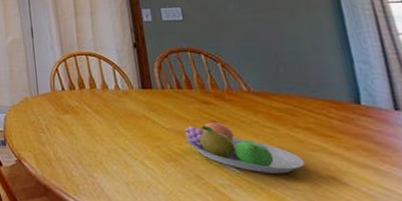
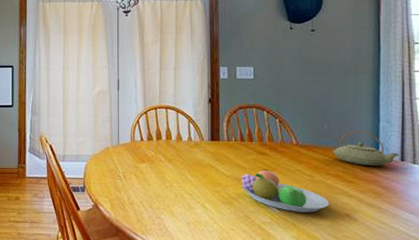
teapot: none [297,74,391,116] -> present [333,131,400,166]

